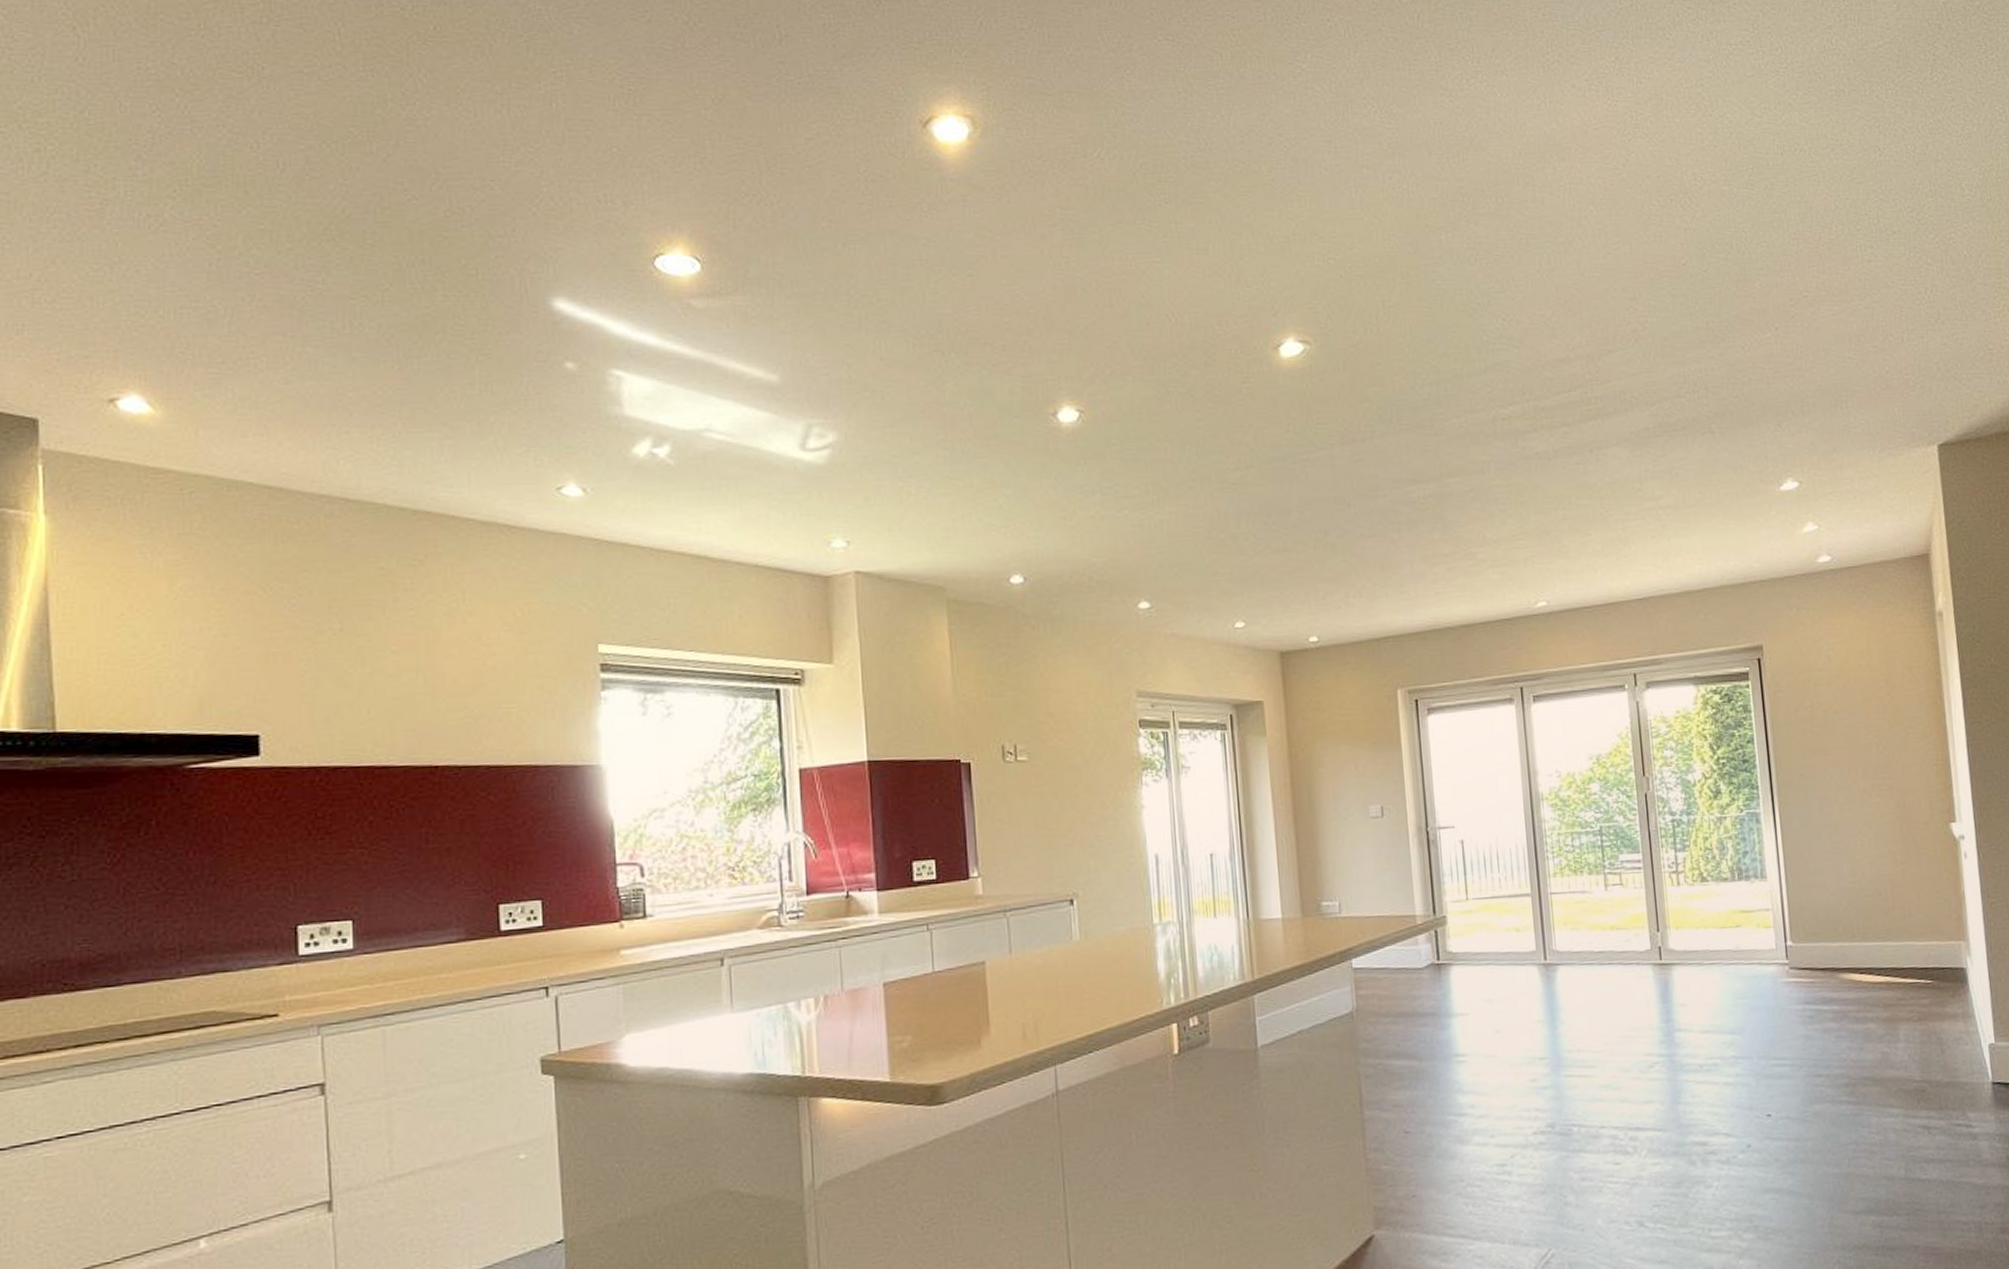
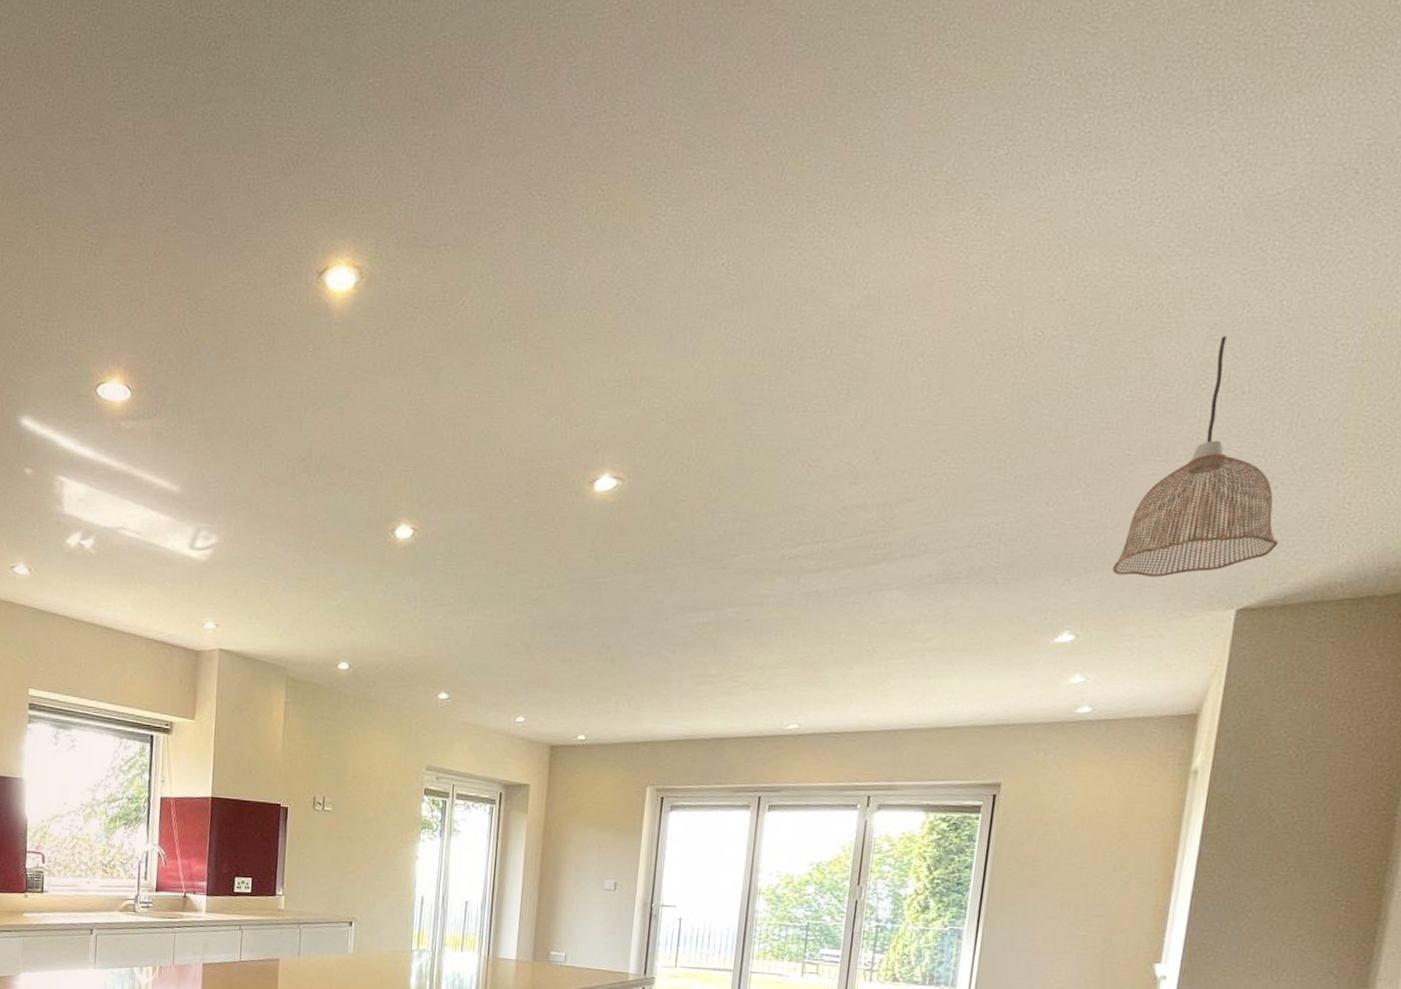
pendant lamp: none [1818,179,1959,418] -> present [1112,336,1279,577]

